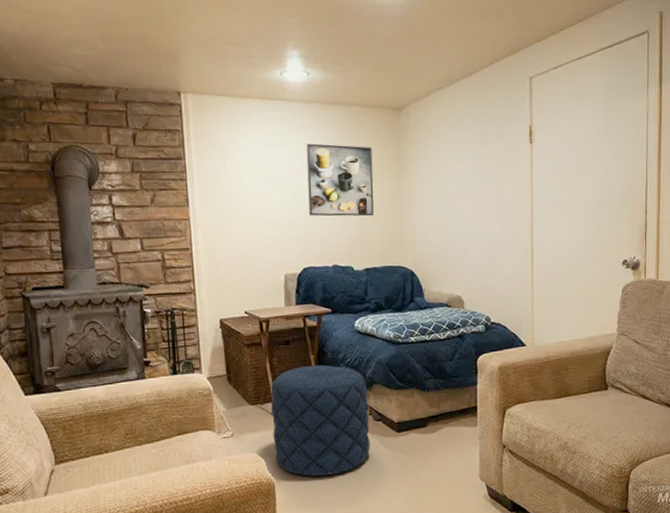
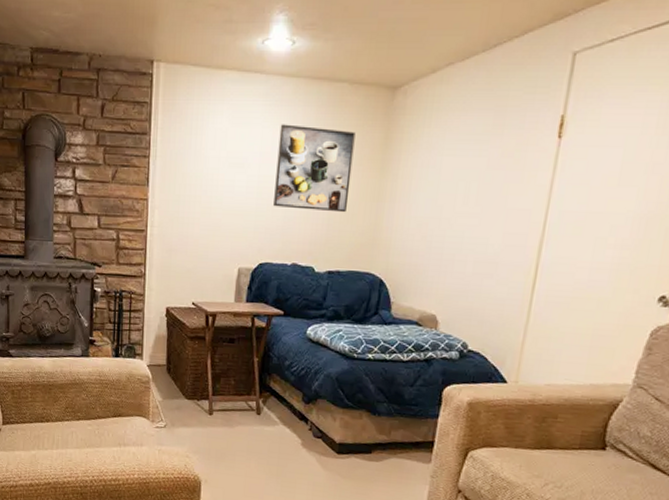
pouf: present [270,365,370,476] -> none [205,368,312,485]

